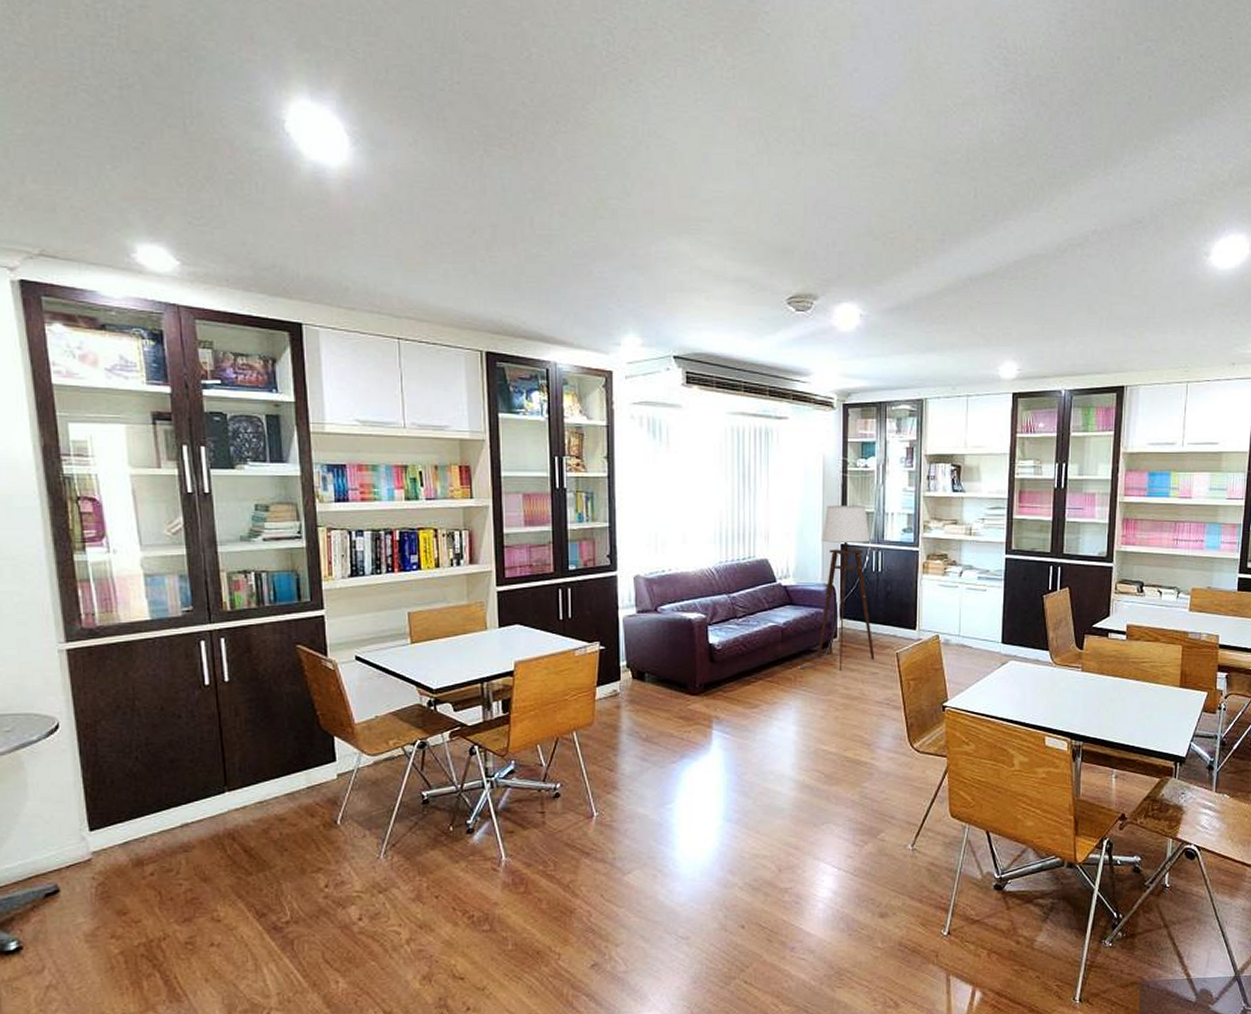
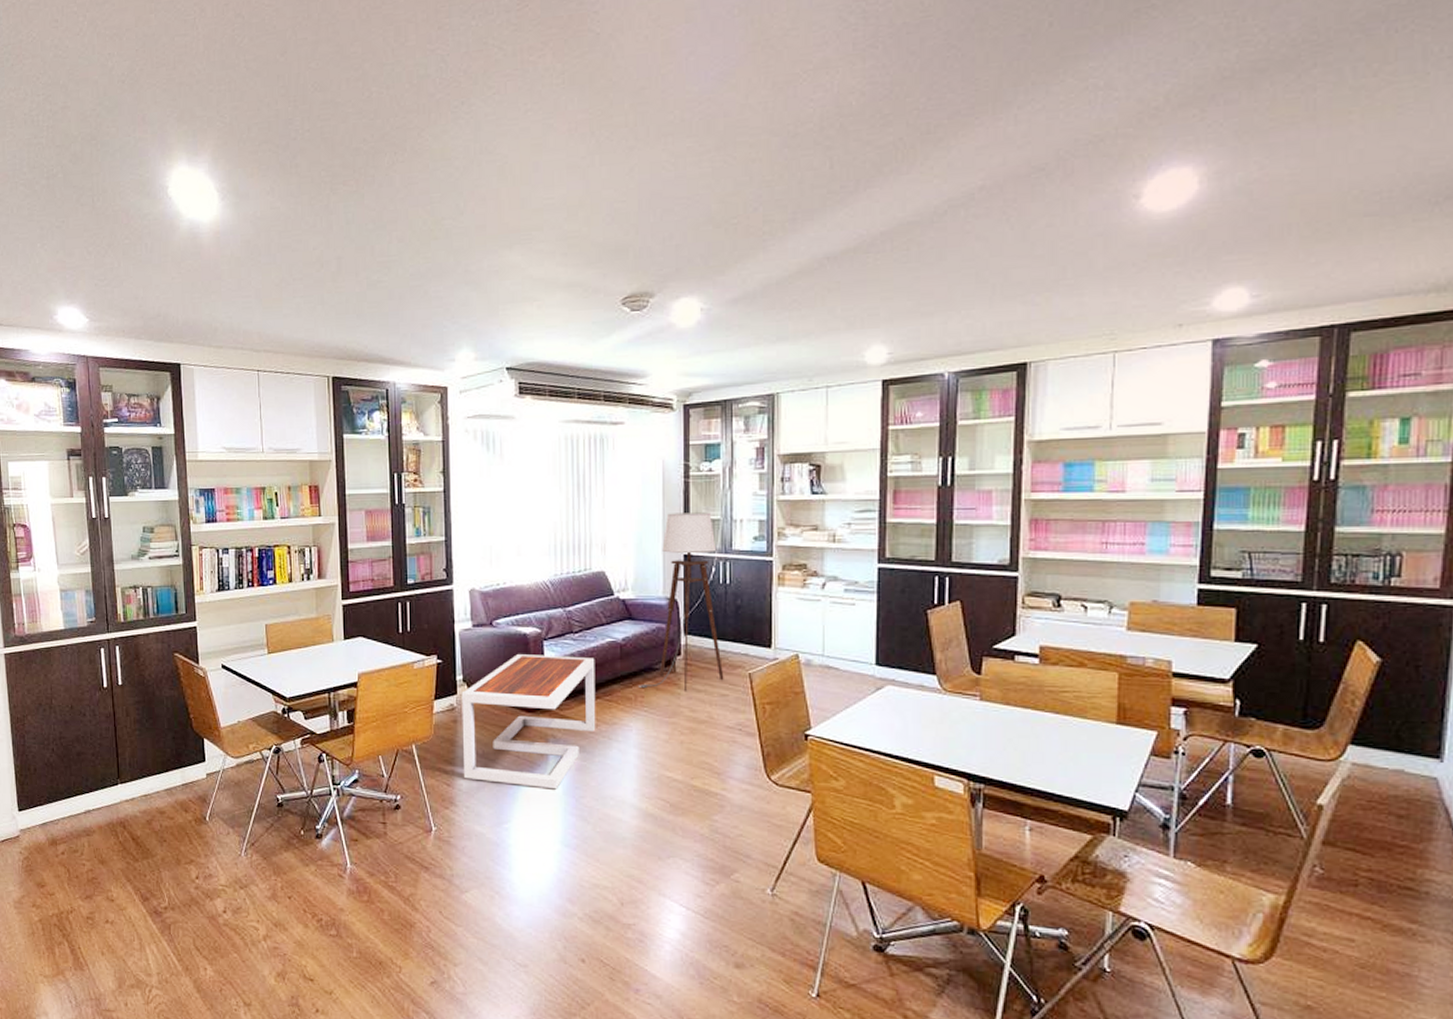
coffee table: none [625,639,758,768] -> present [461,654,596,790]

